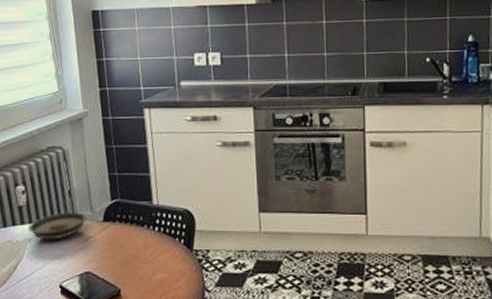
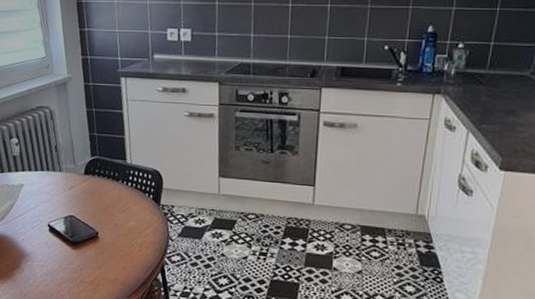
saucer: present [28,212,87,240] -> none [22,164,70,187]

